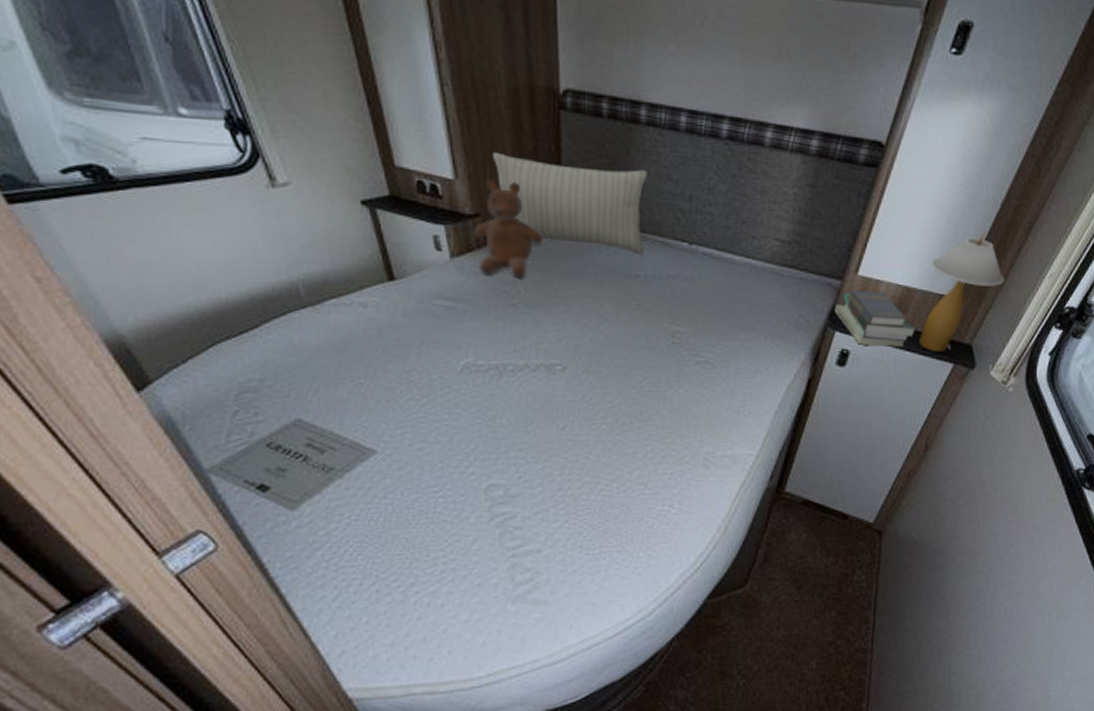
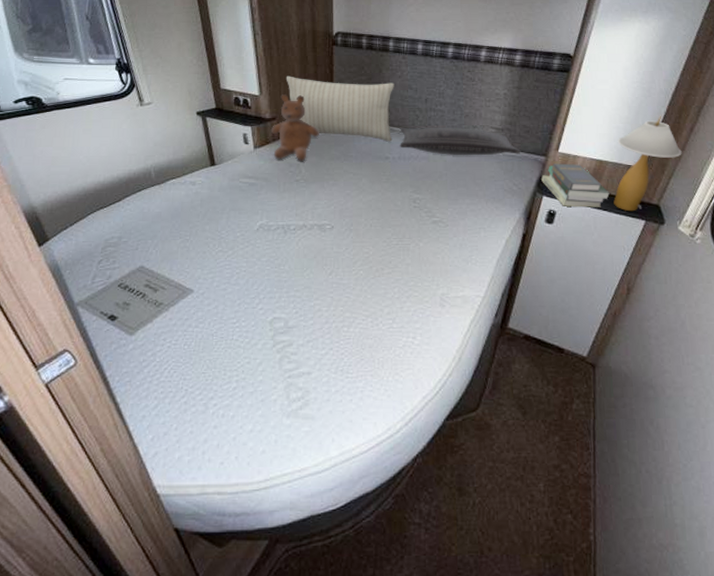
pillow: none [654,235,812,277] -> present [399,127,521,156]

